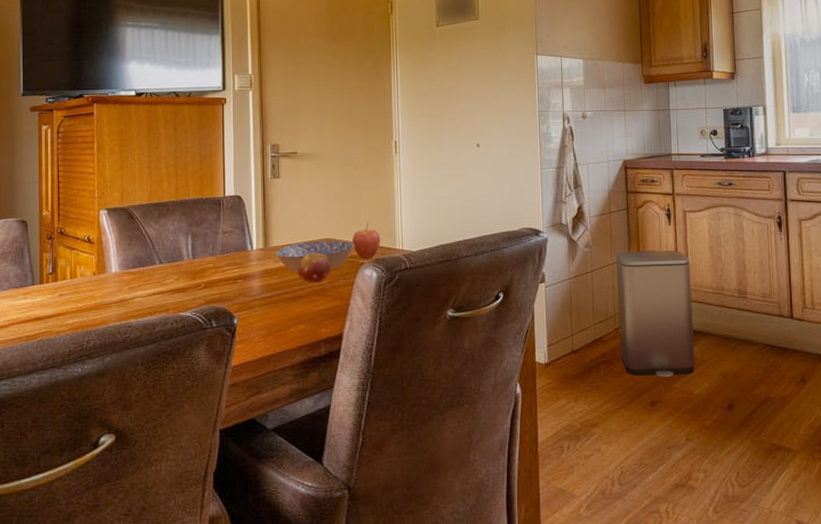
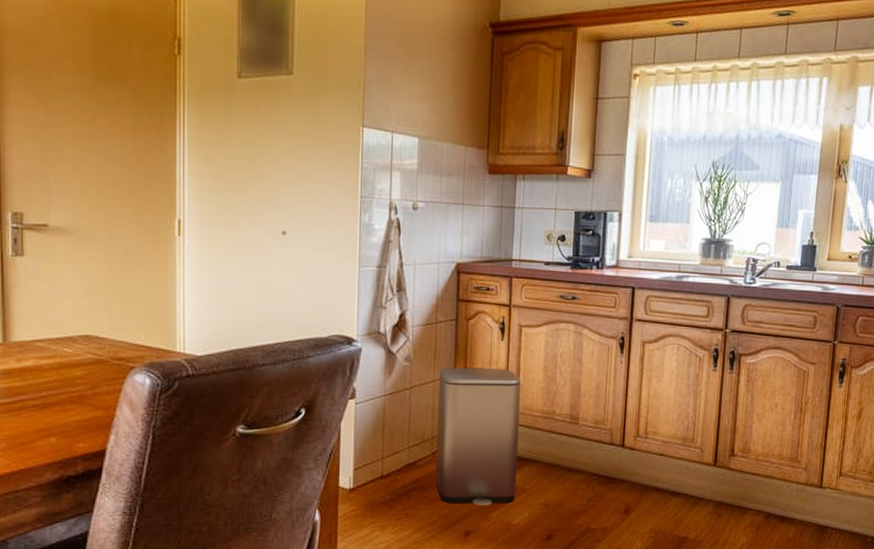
bowl: present [274,240,355,273] -> none [16,337,123,376]
fruit: present [297,253,330,282] -> none [47,352,90,387]
fruit: present [352,222,381,259] -> none [120,318,157,362]

